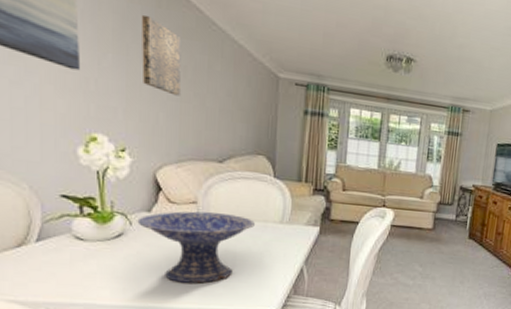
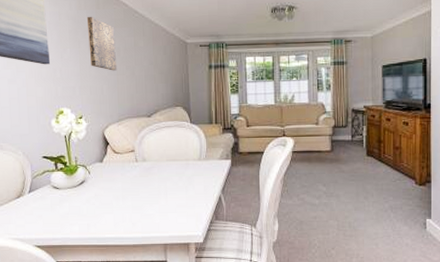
decorative bowl: present [137,211,255,283] -> none [93,157,179,216]

